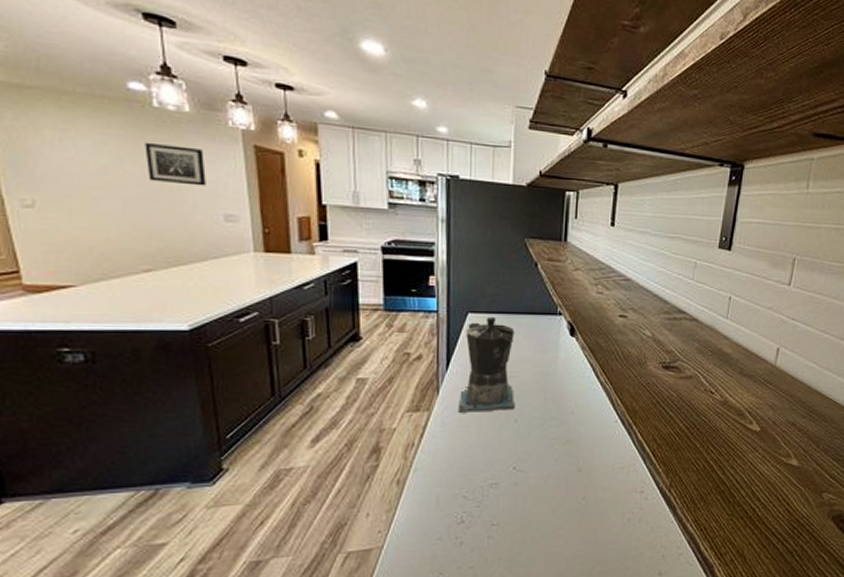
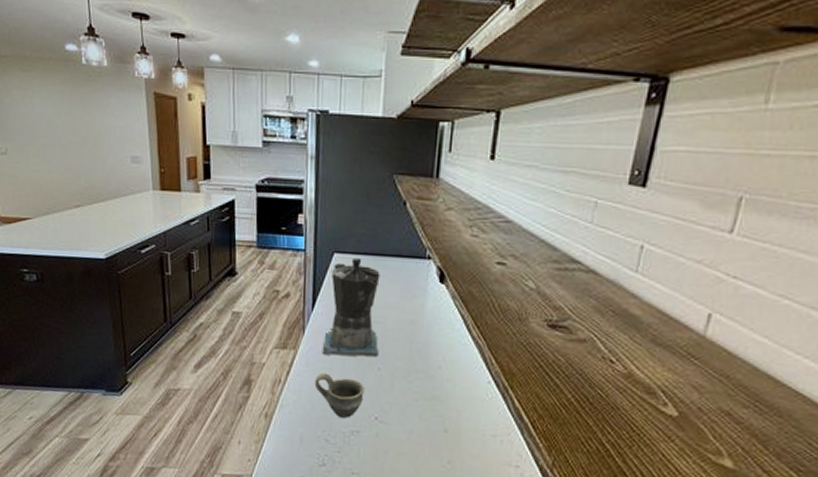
wall art: present [145,142,206,186] -> none [76,95,118,132]
cup: none [450,431,503,472] -> present [314,372,366,418]

